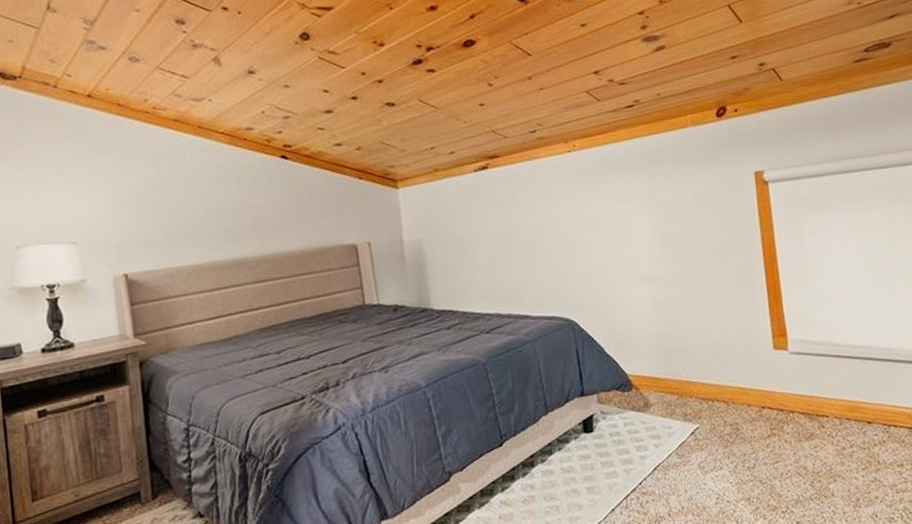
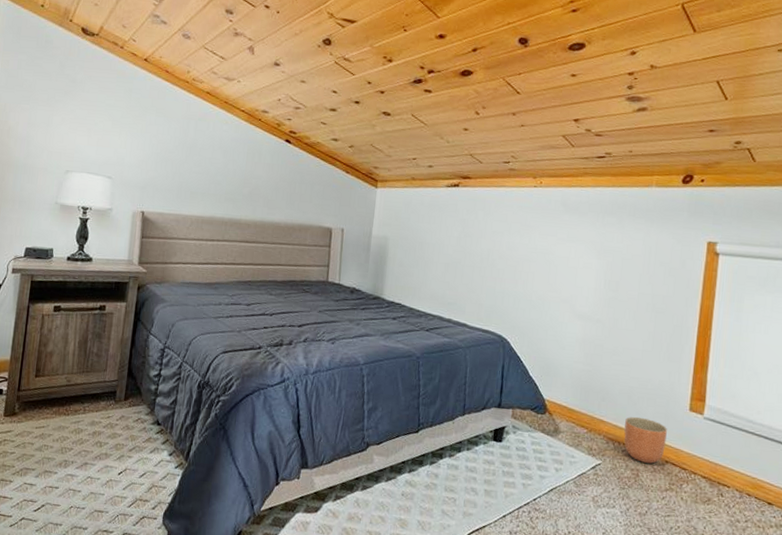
planter: none [713,368,759,415] -> present [624,416,667,464]

